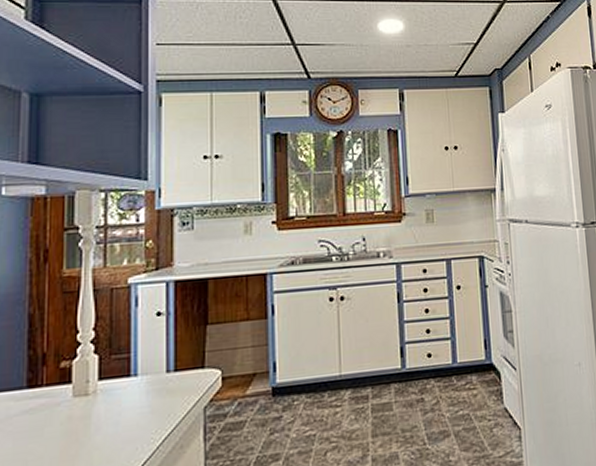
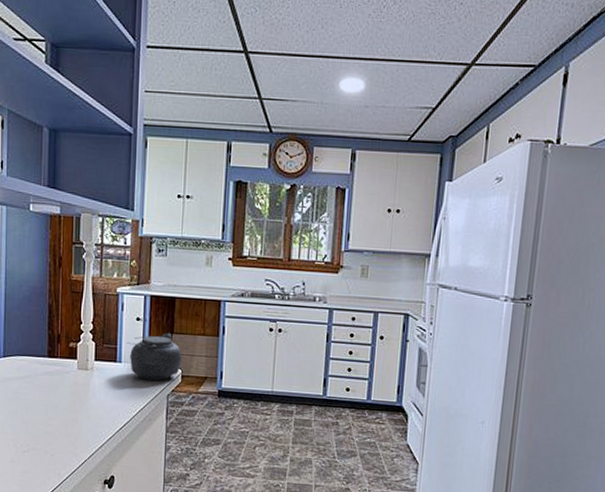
teapot: none [144,324,221,393] -> present [127,332,182,381]

